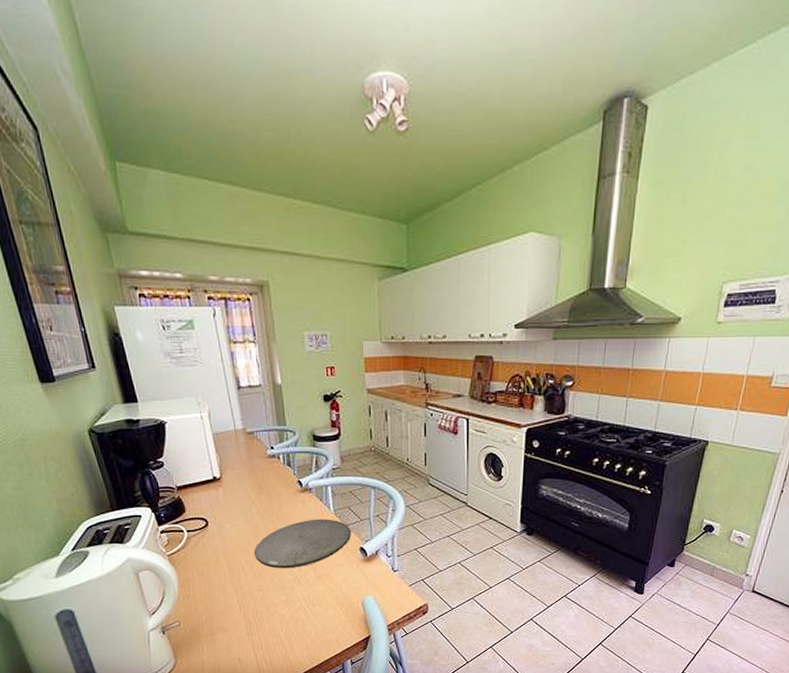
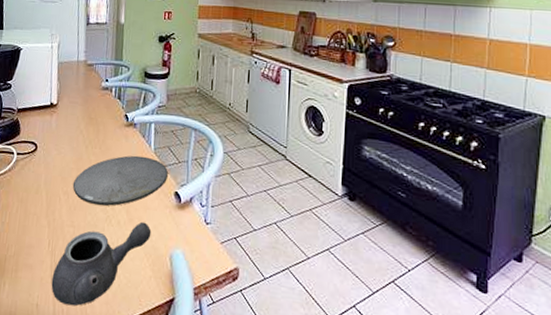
teapot: none [249,577,341,655] -> present [51,221,152,307]

